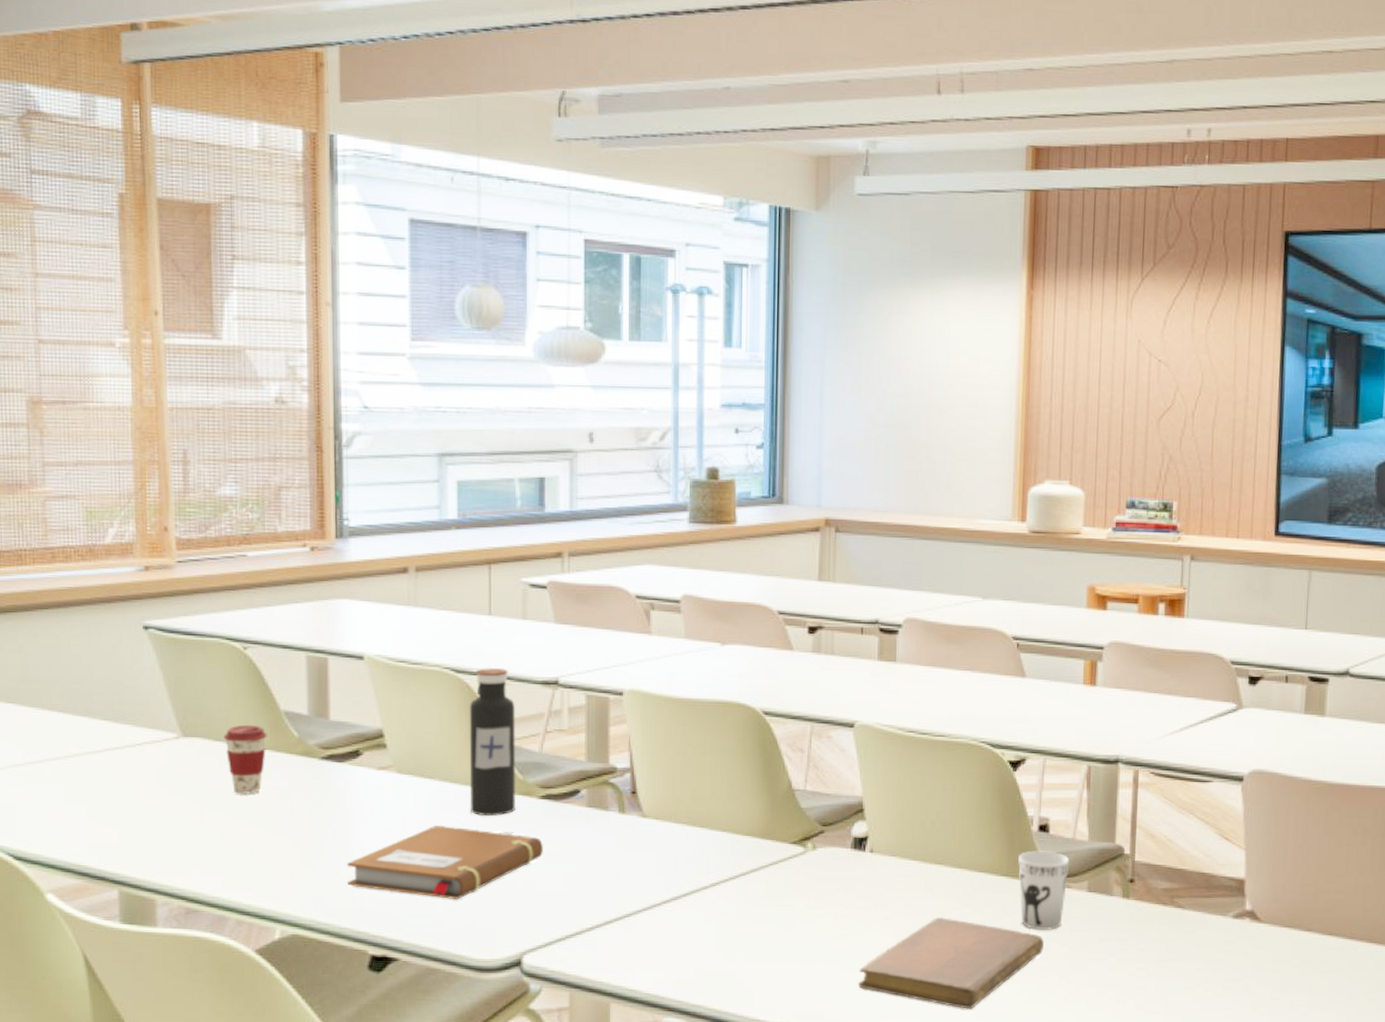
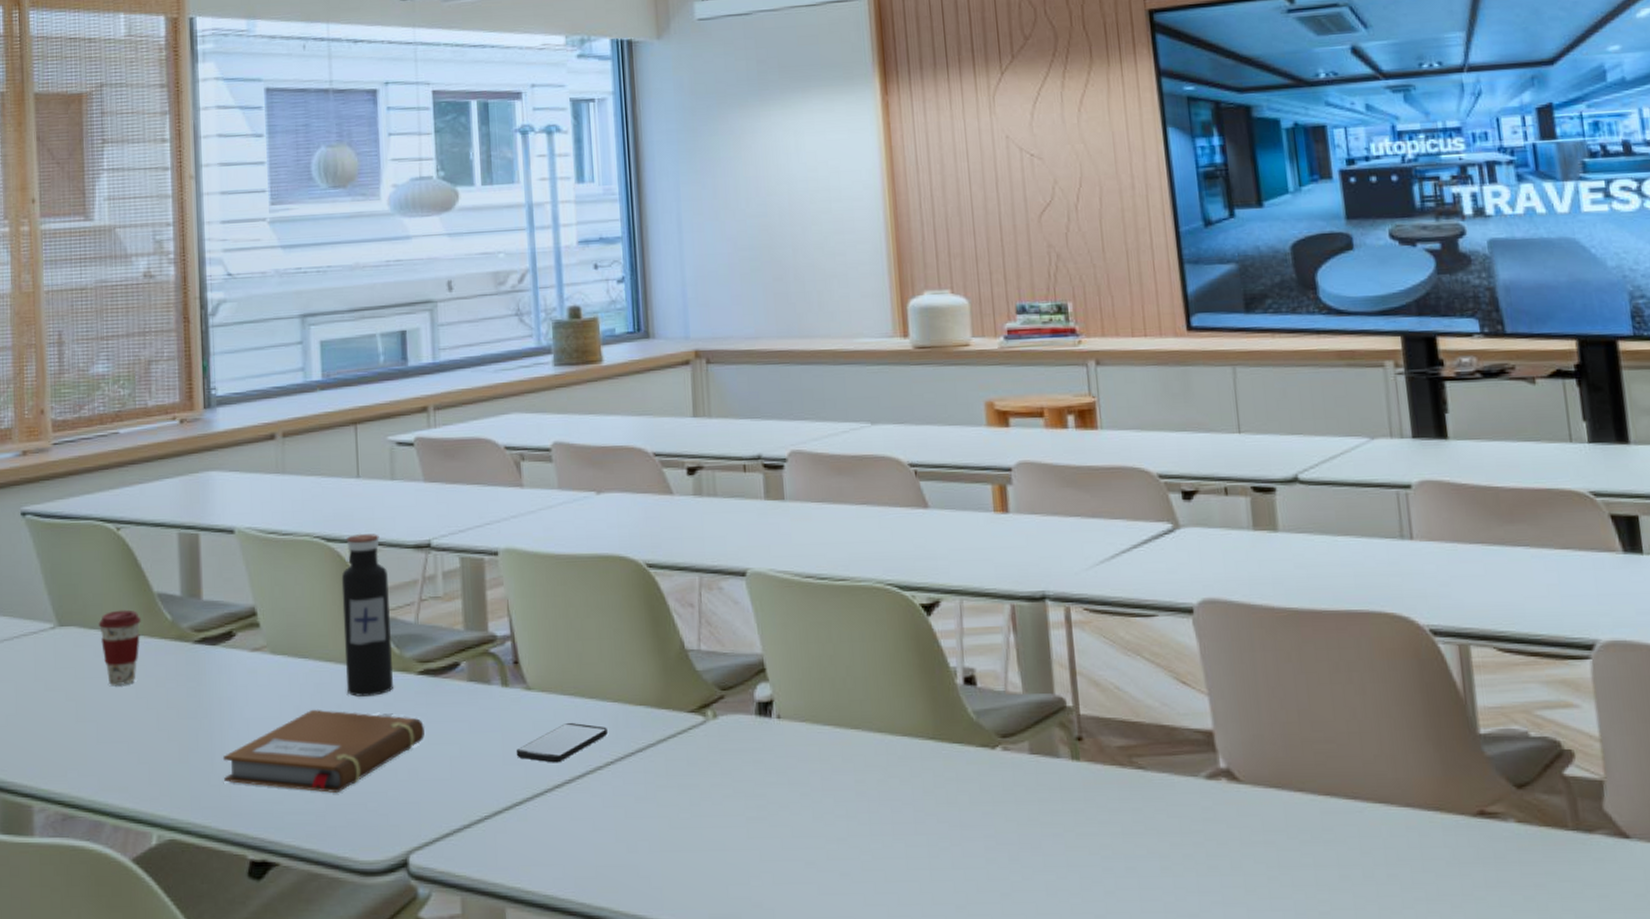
smartphone: none [628,848,715,882] -> present [516,723,607,763]
notebook: present [858,917,1045,1009] -> none [778,792,988,903]
cup: present [1017,850,1070,930] -> none [944,707,1006,803]

